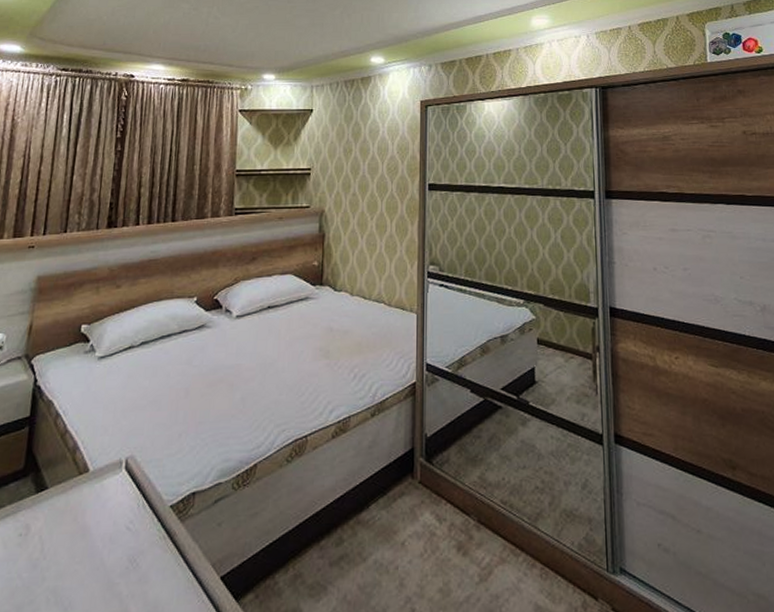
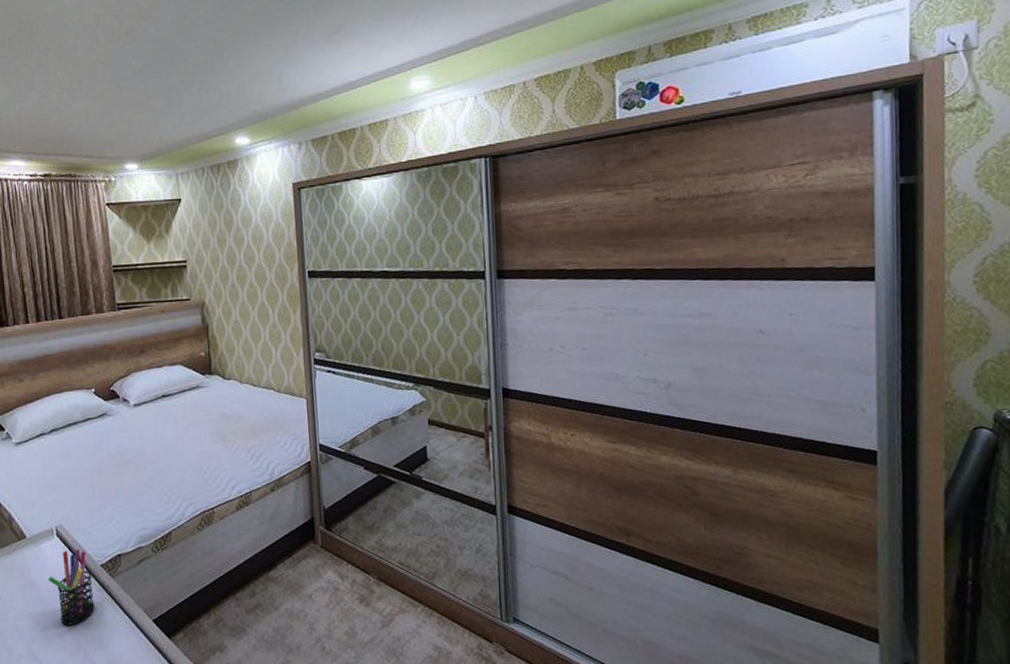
pen holder: none [104,485,158,586] -> present [48,549,95,625]

